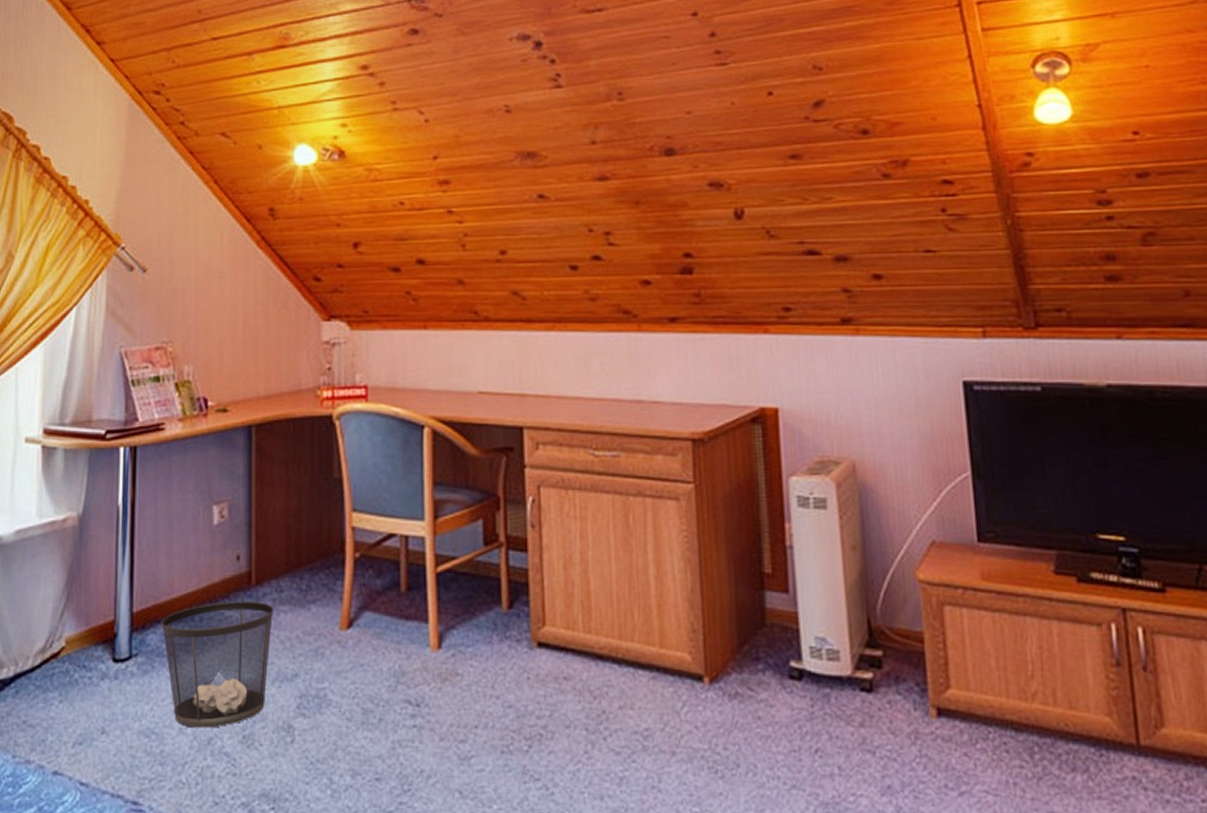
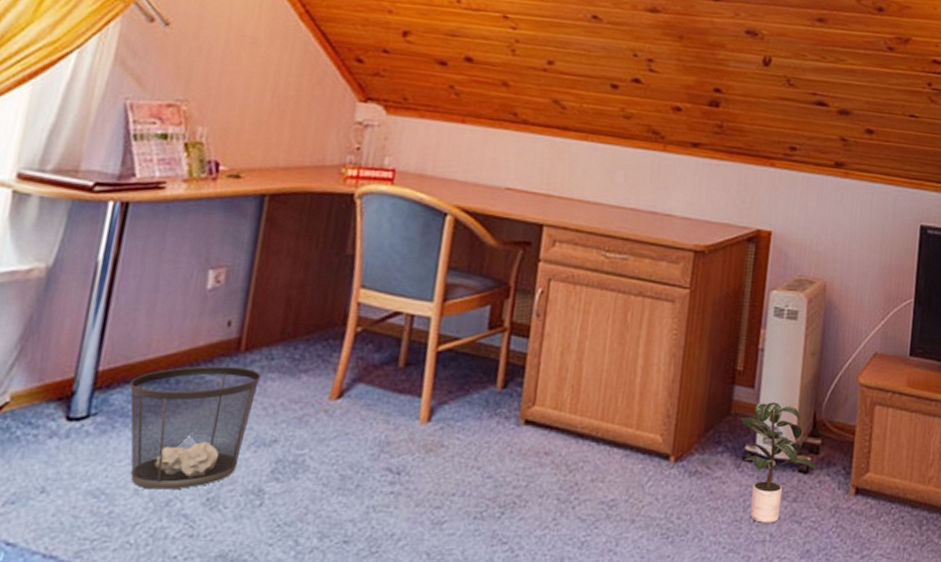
potted plant: none [777,608,884,753] -> present [737,402,818,523]

